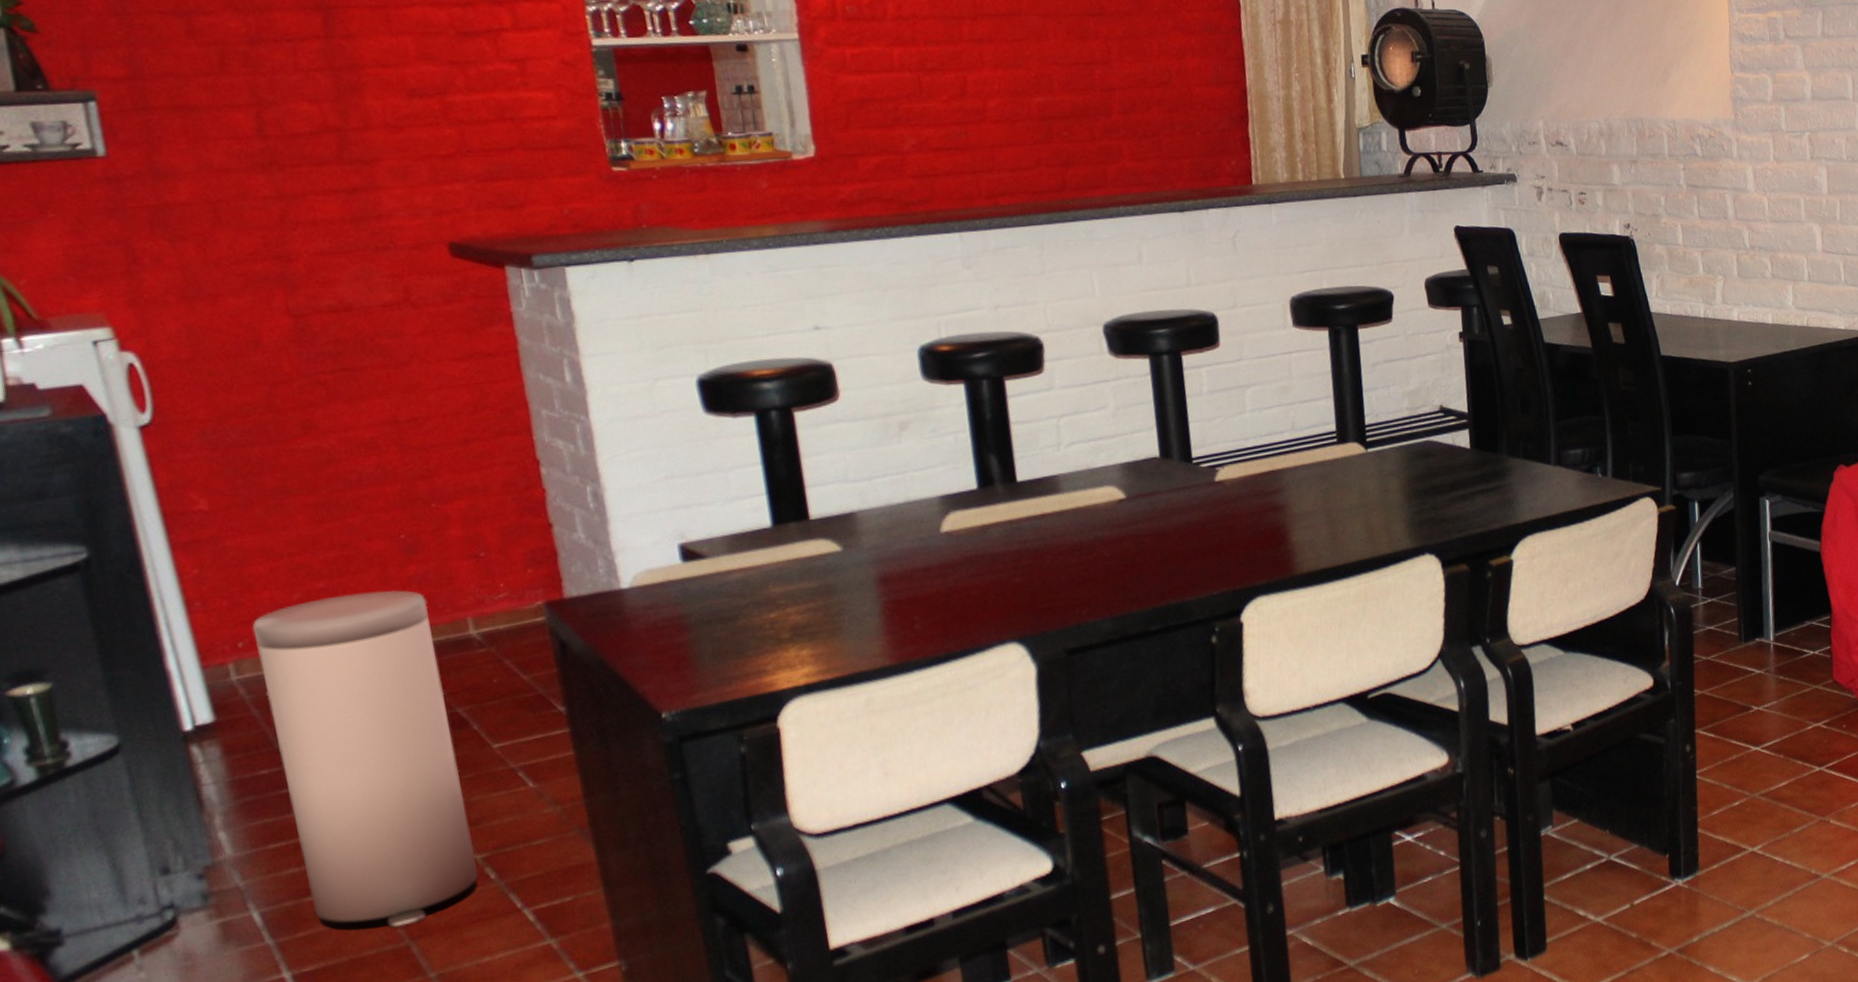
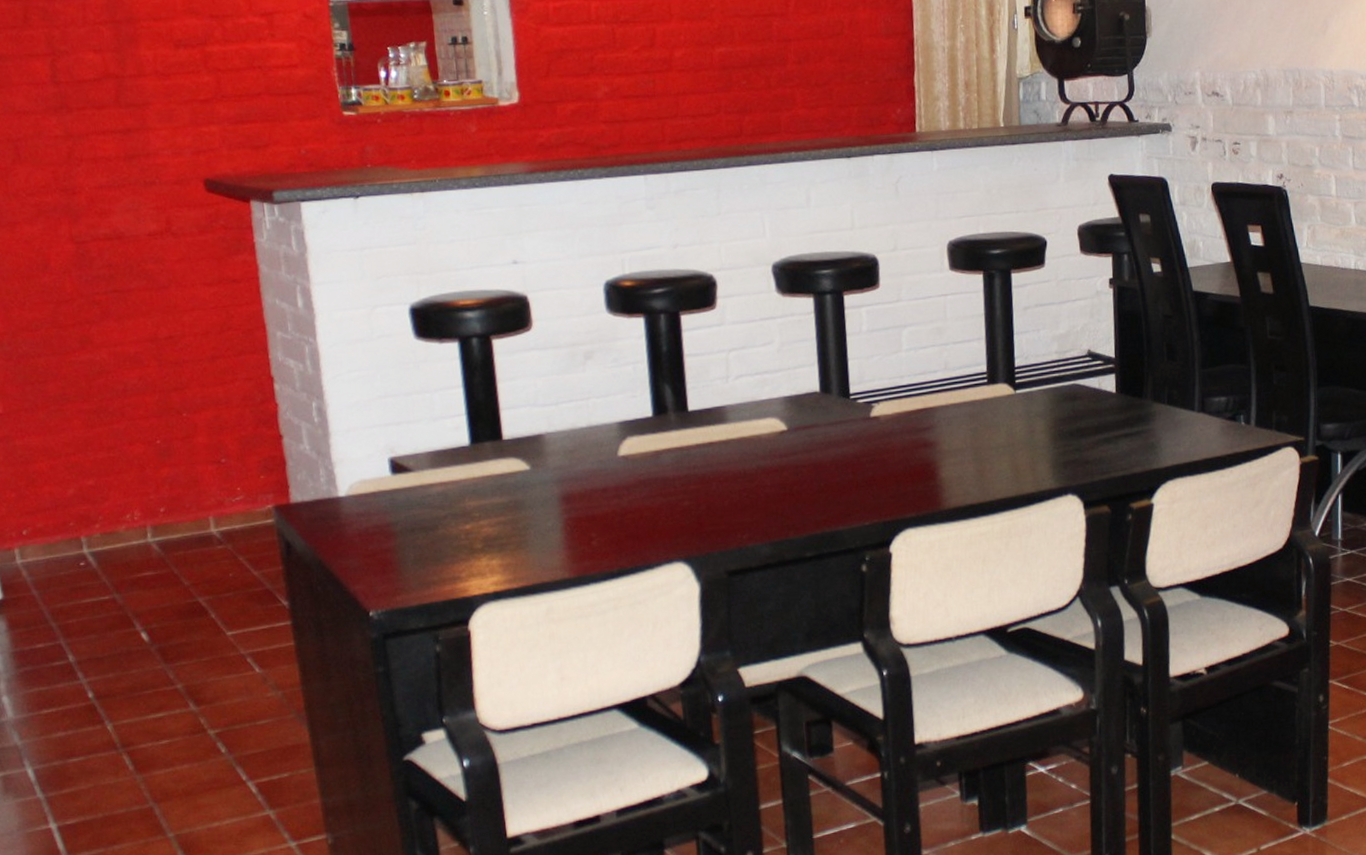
pedal bin: present [252,589,479,930] -> none [34,489,212,792]

